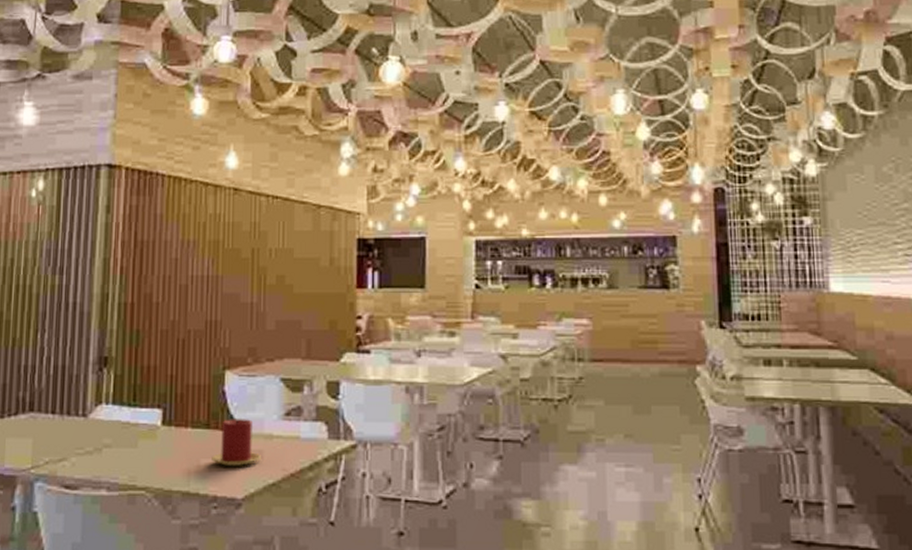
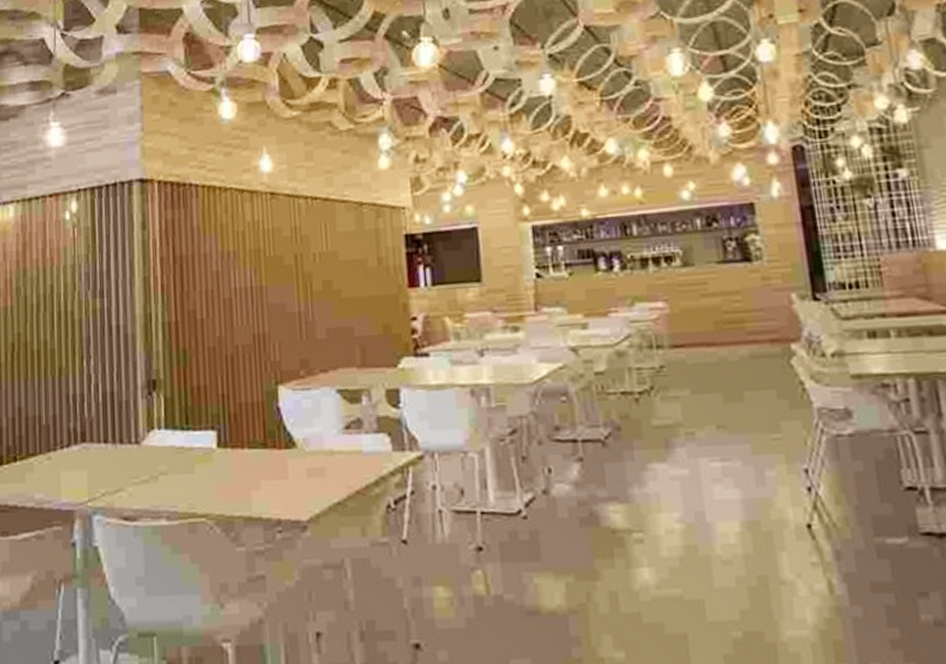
candle: present [211,419,261,466] -> none [271,435,323,487]

